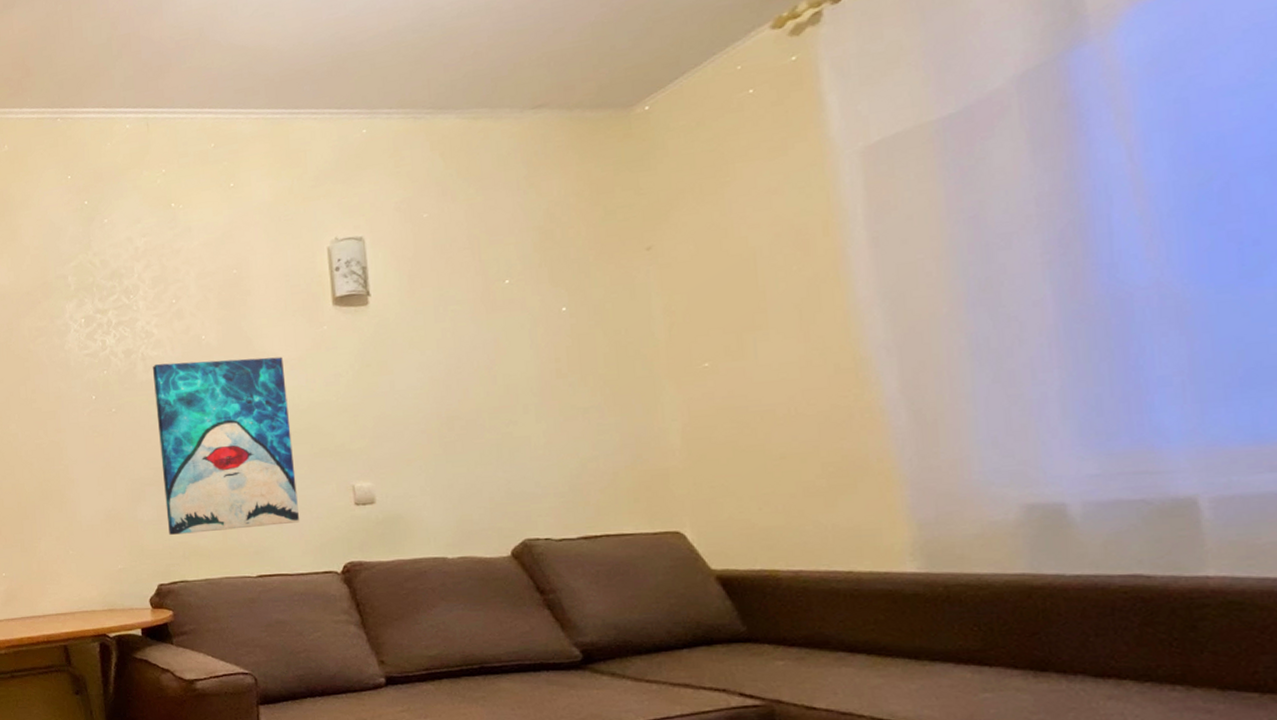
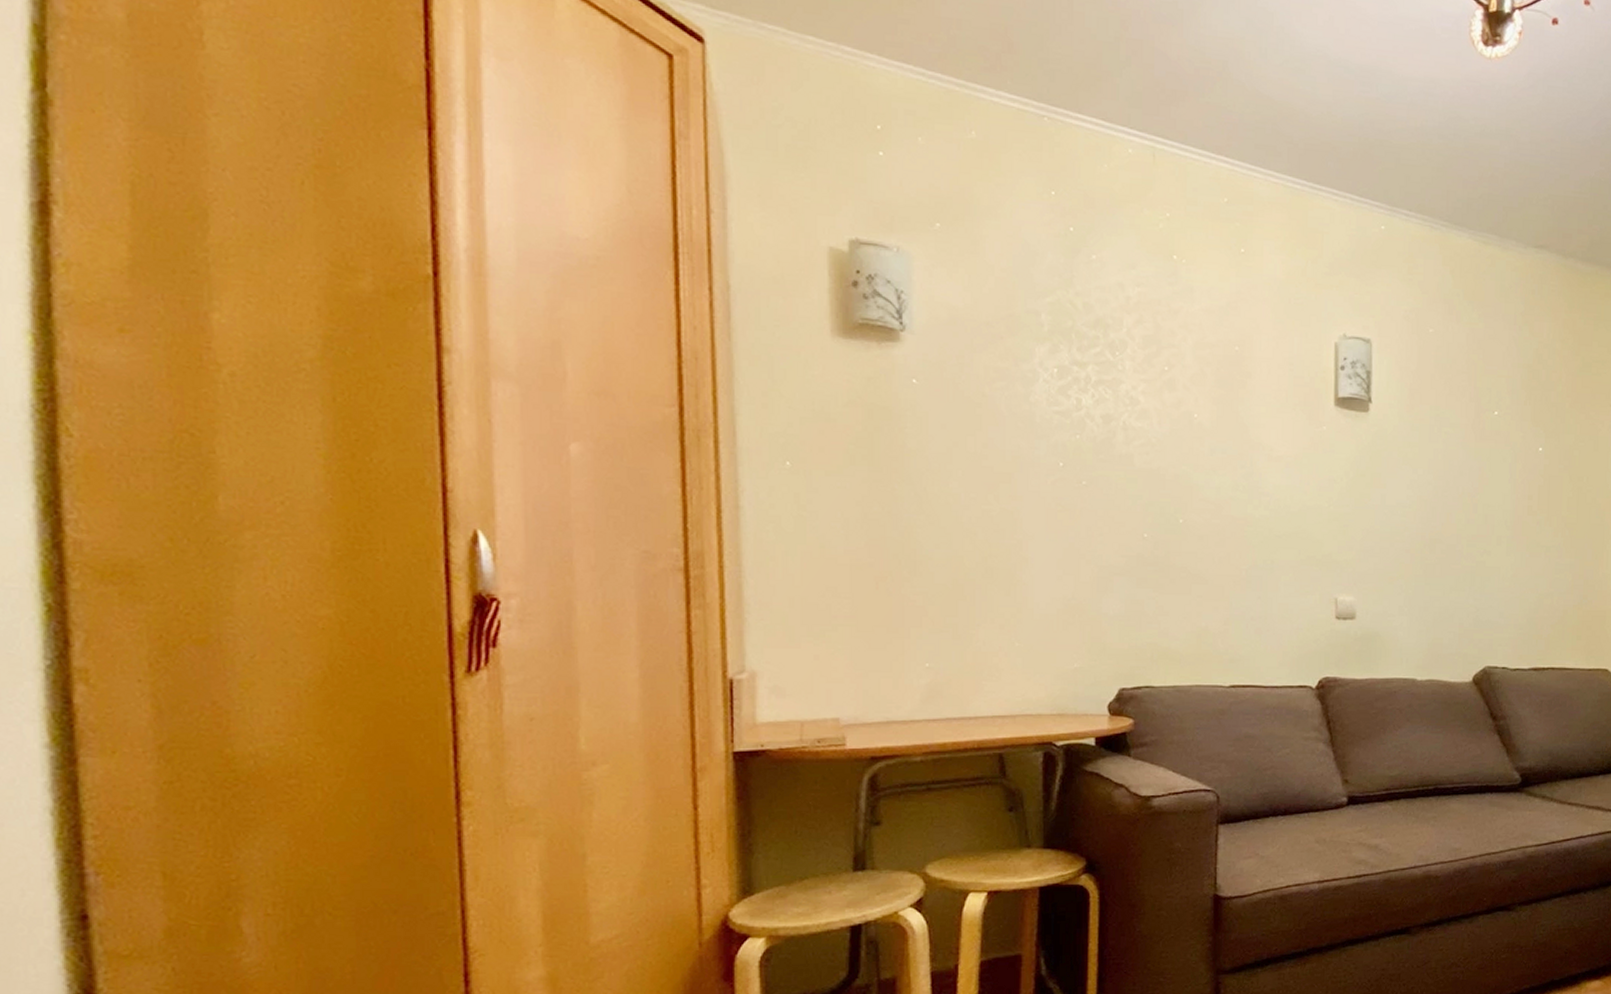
wall art: present [152,356,300,535] -> none [1134,436,1280,634]

